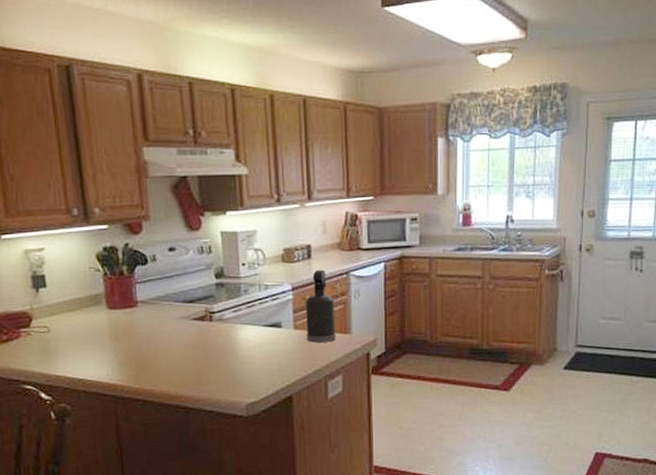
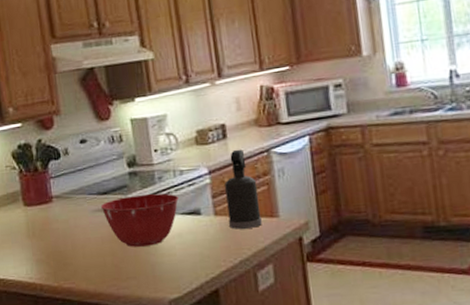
mixing bowl: none [186,305,262,354] -> present [100,193,179,247]

